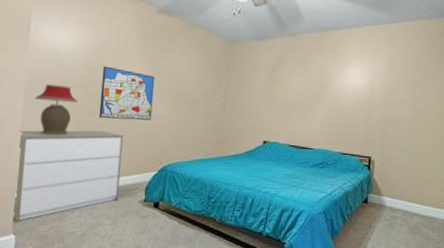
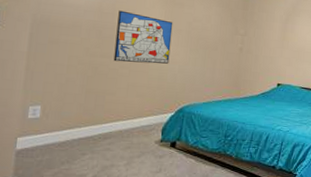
dresser: present [11,130,124,222] -> none [12,73,140,167]
table lamp: present [35,83,78,136] -> none [41,26,91,79]

